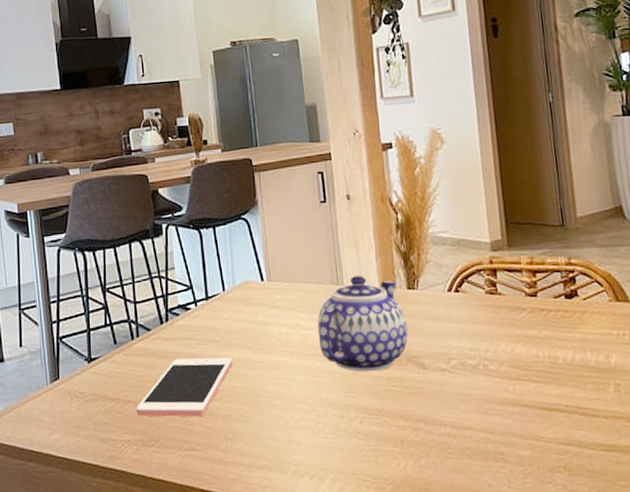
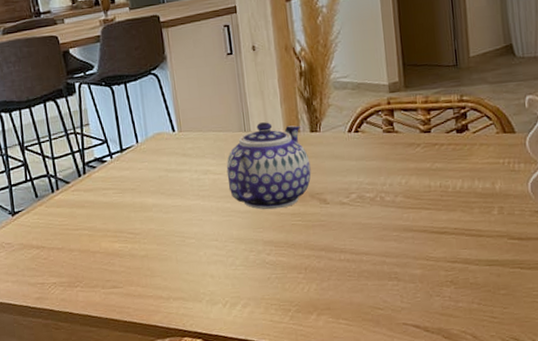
cell phone: present [136,357,233,417] -> none [60,203,149,261]

